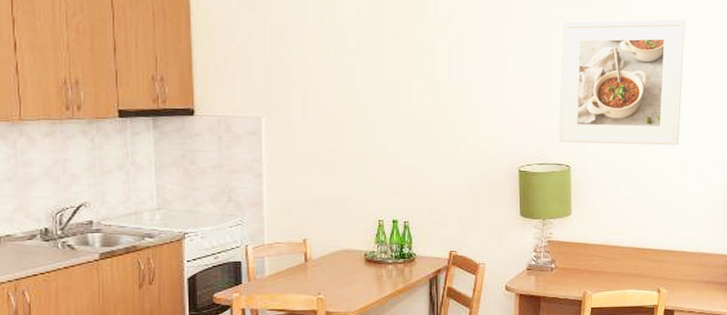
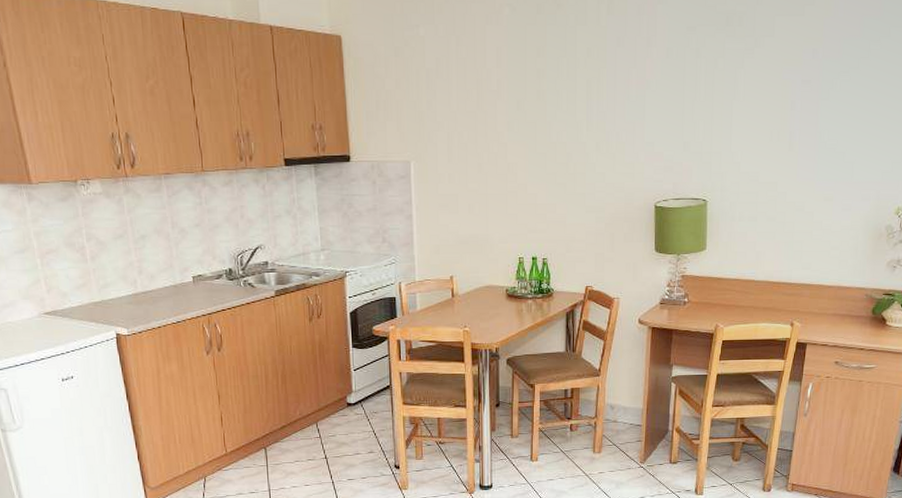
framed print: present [558,19,685,146] -> none [696,39,837,177]

